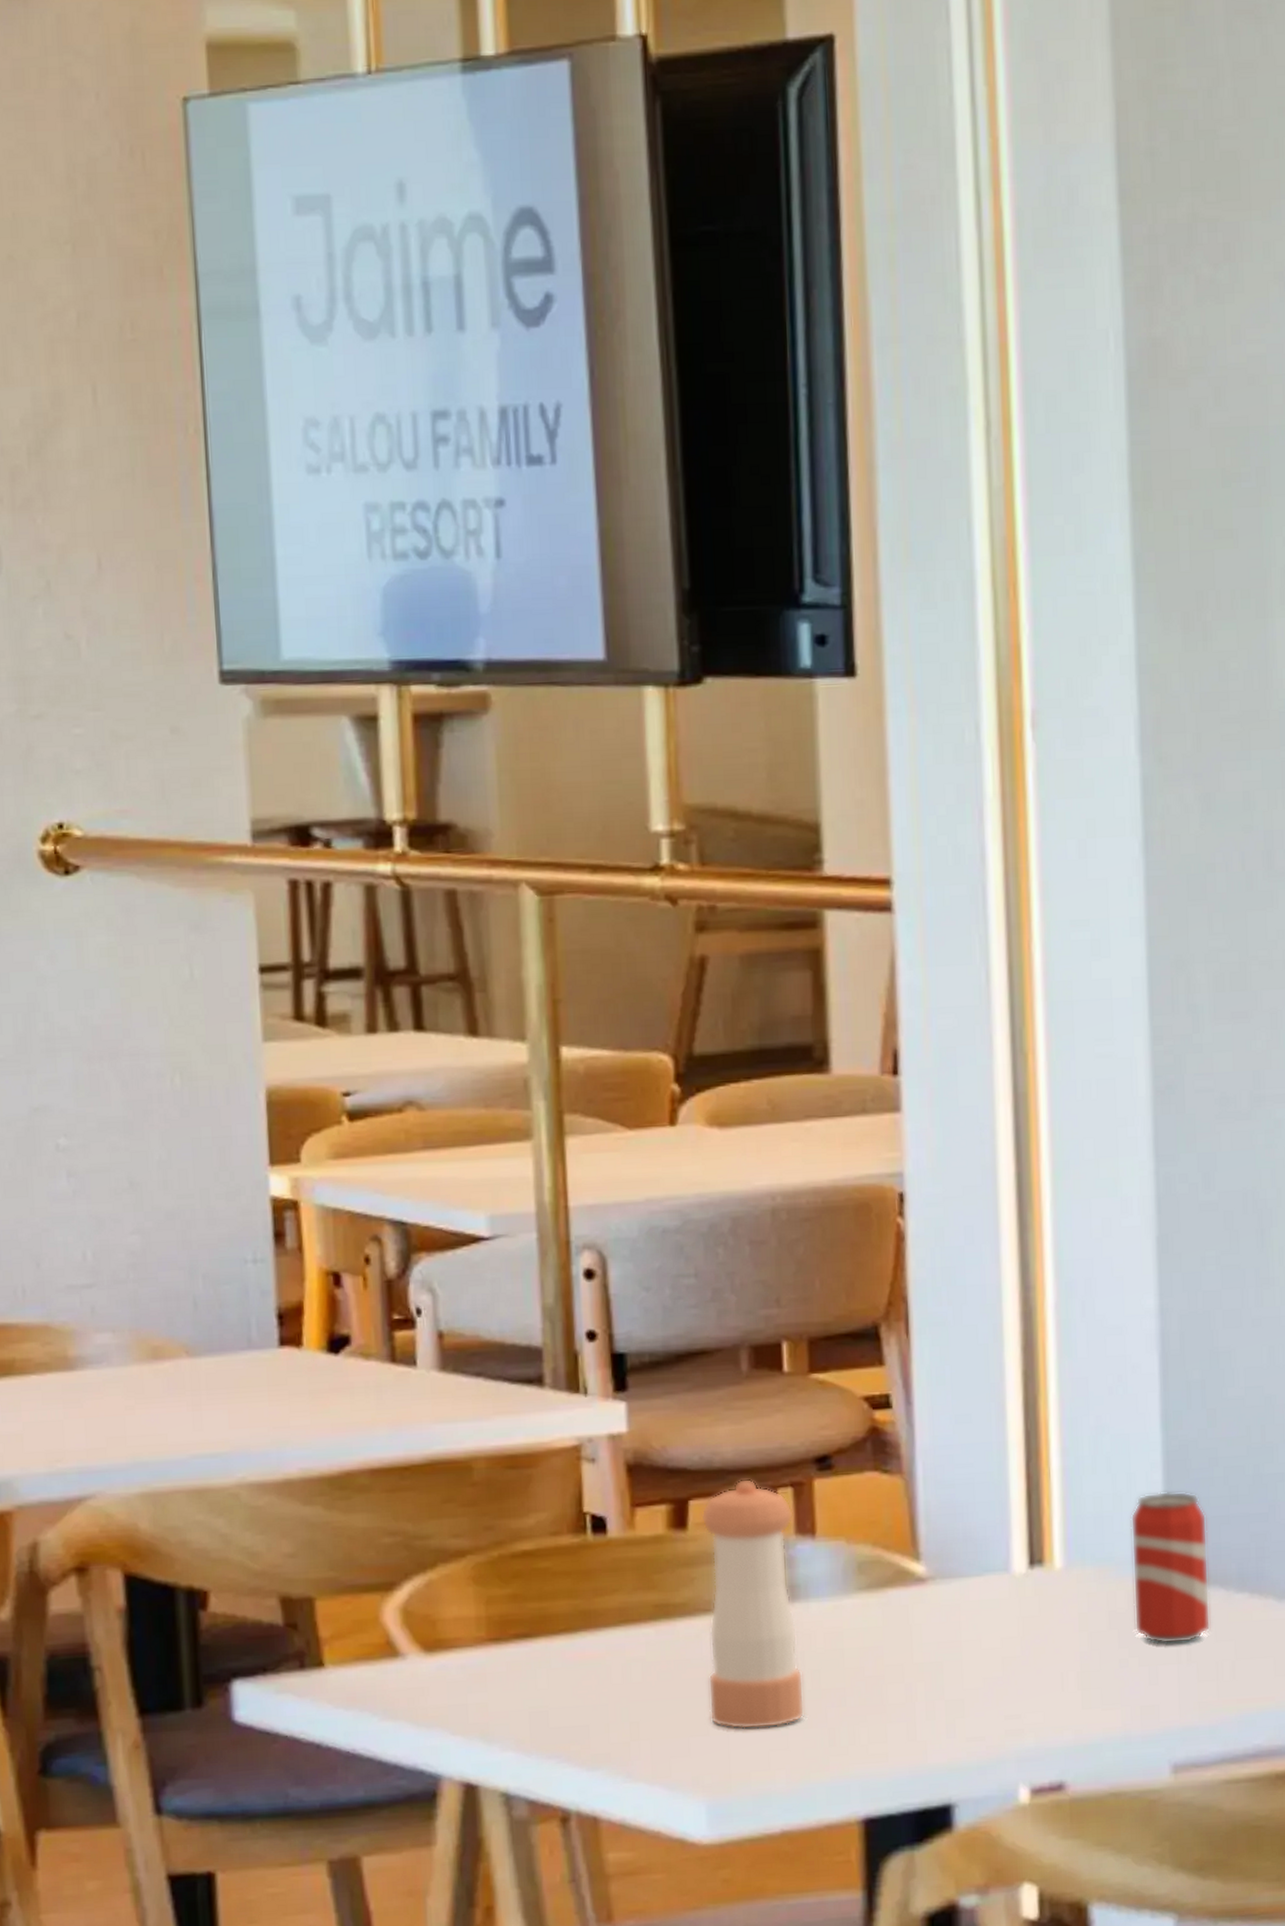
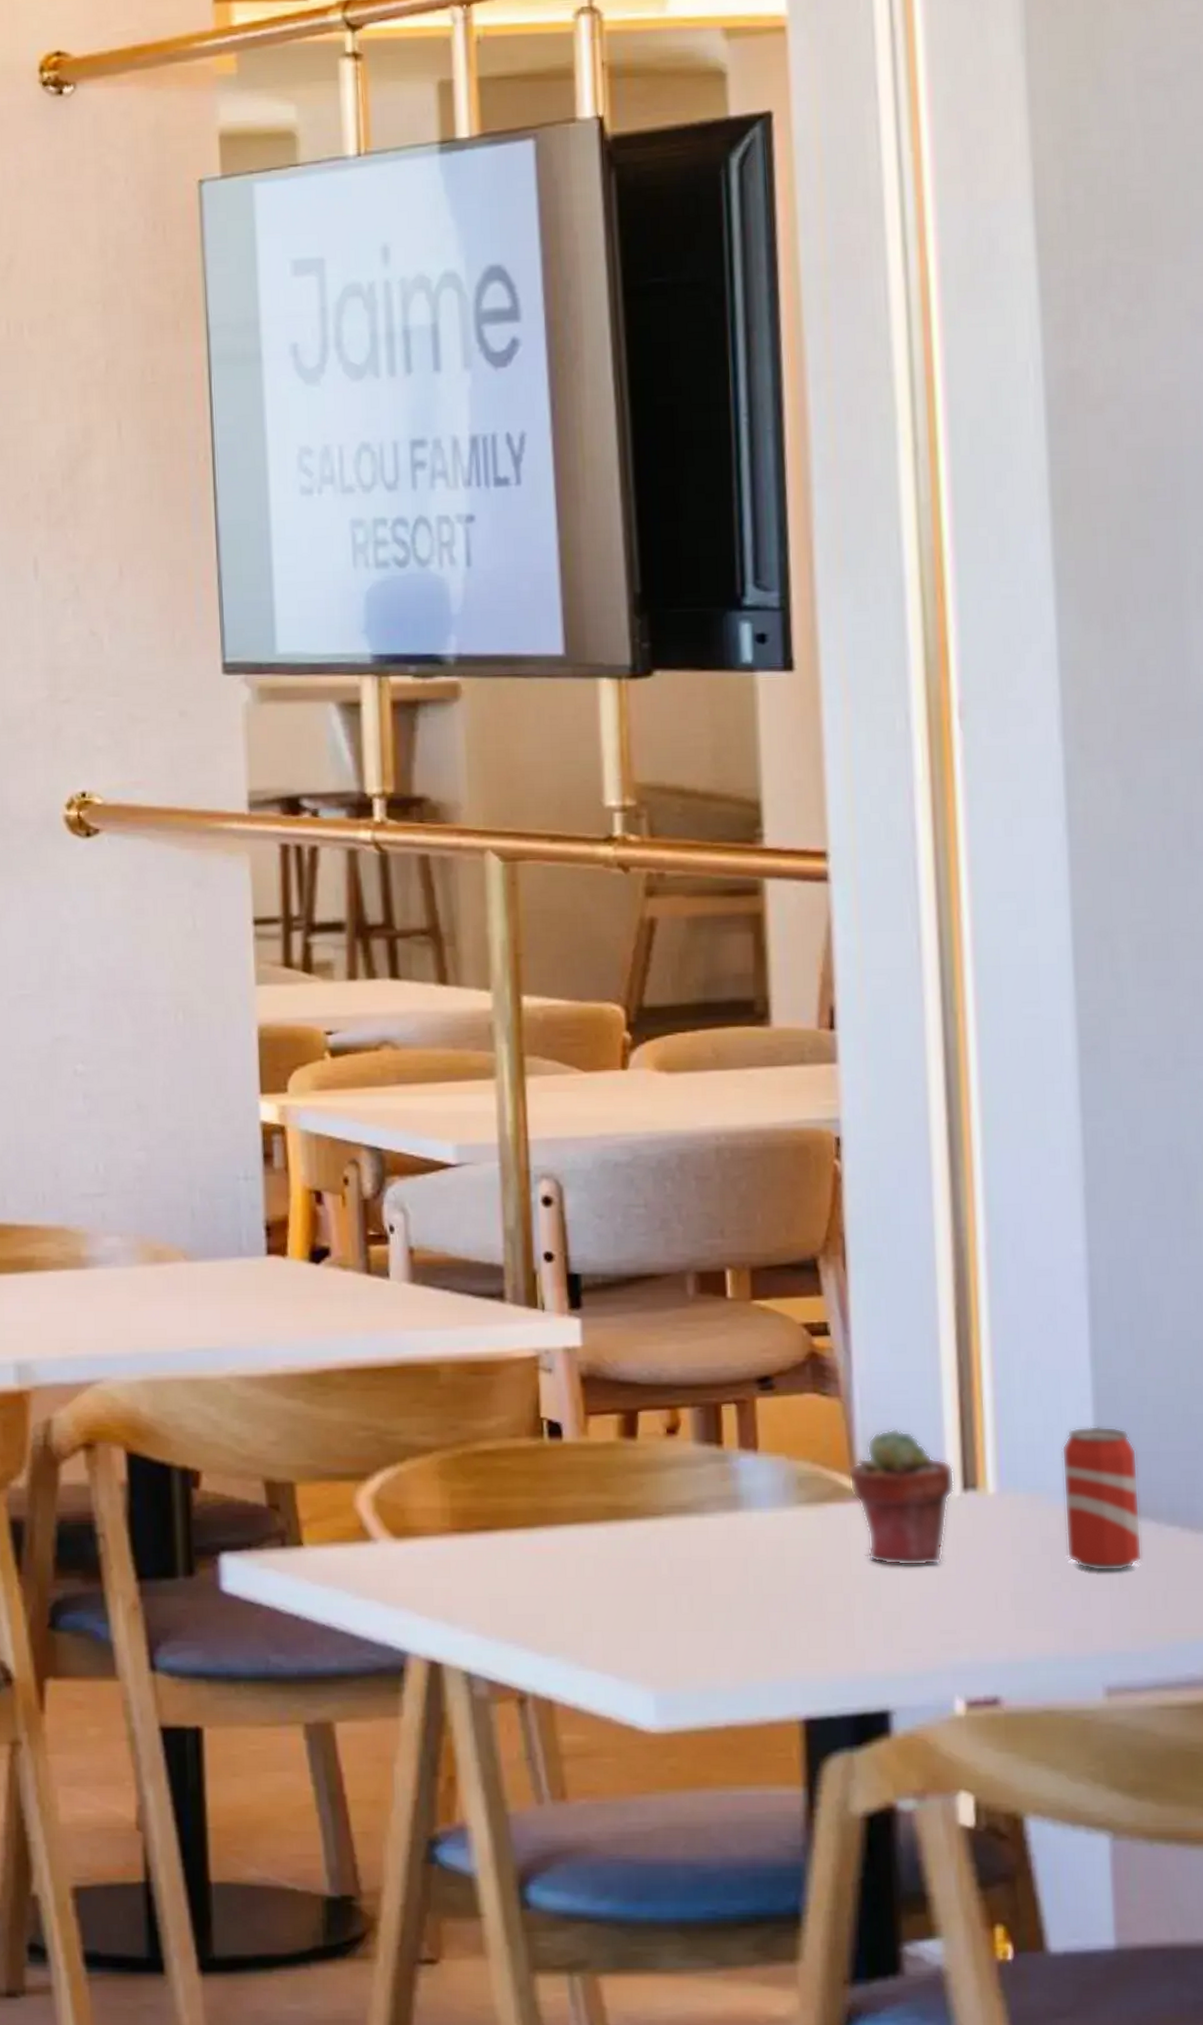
pepper shaker: present [701,1478,805,1730] -> none [650,1394,748,1628]
potted succulent: none [910,1504,1021,1651] -> present [848,1428,955,1566]

